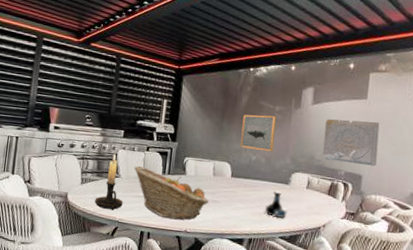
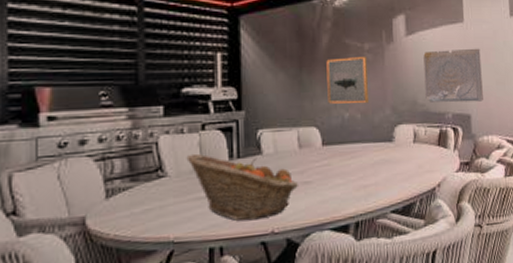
candle holder: present [95,153,123,211] -> none [132,142,177,228]
tequila bottle: present [264,191,287,219] -> none [369,153,396,188]

